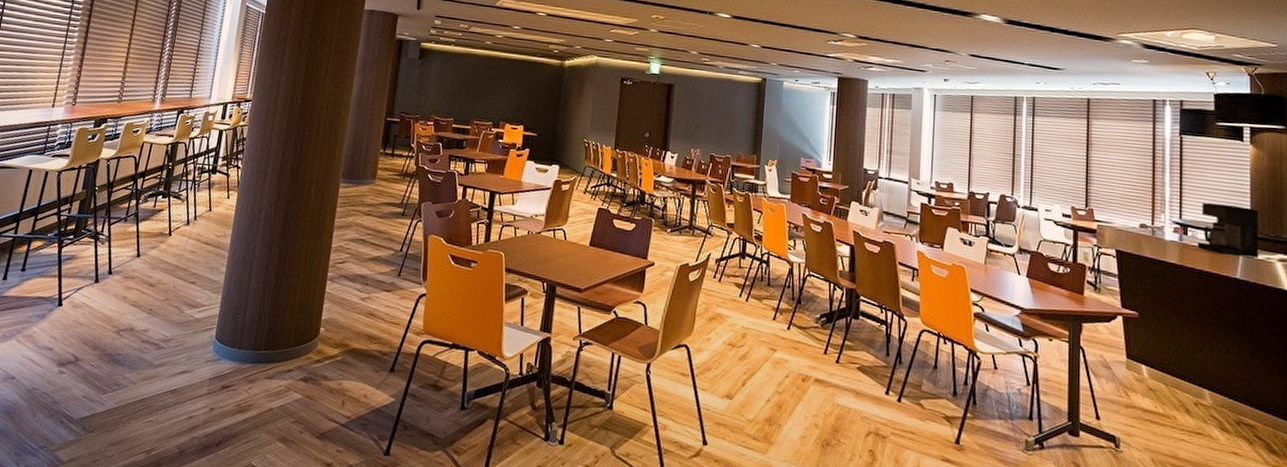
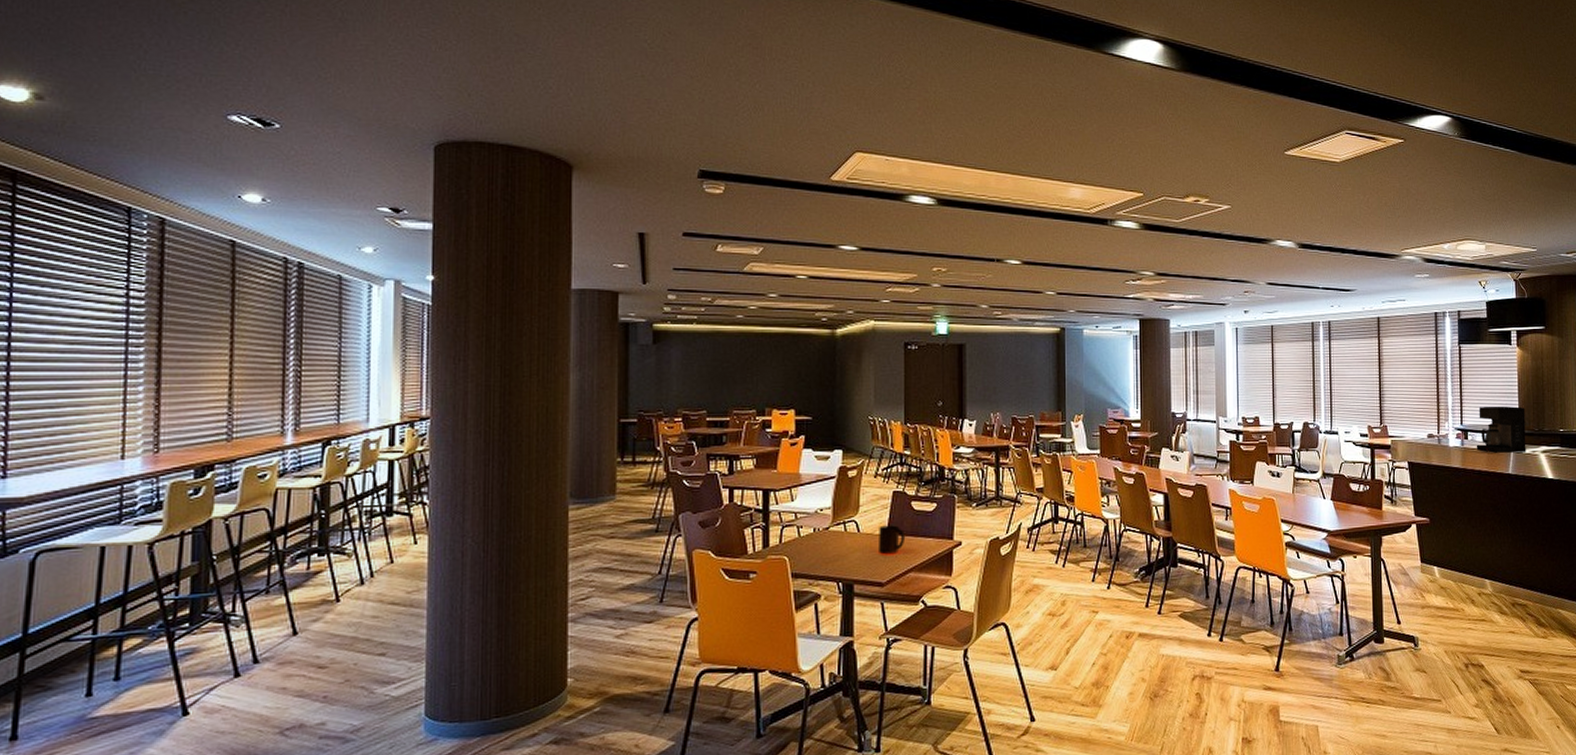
cup: none [580,237,606,265] -> present [877,525,906,555]

